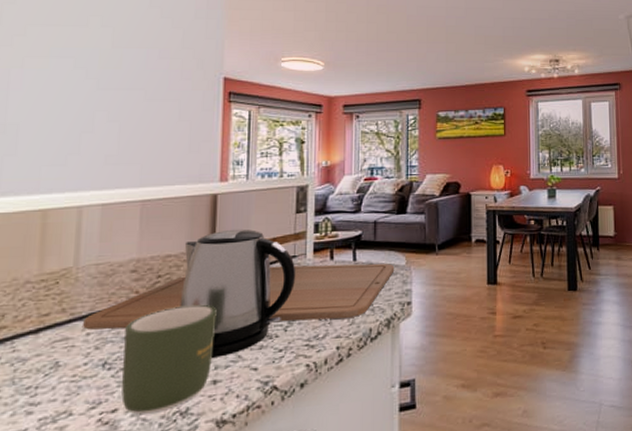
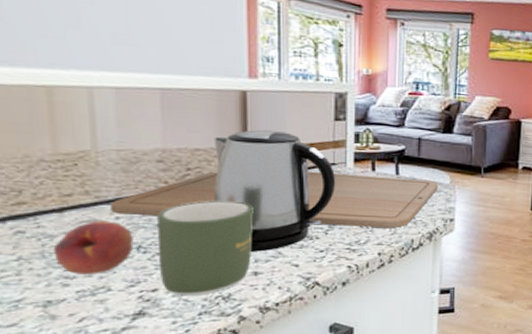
fruit: none [23,338,101,400] -> present [53,220,134,274]

